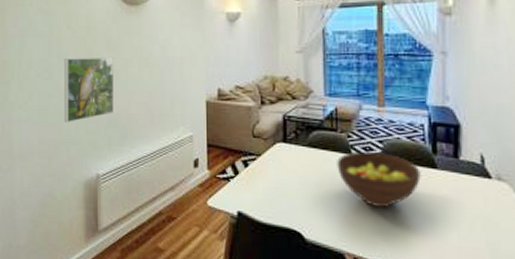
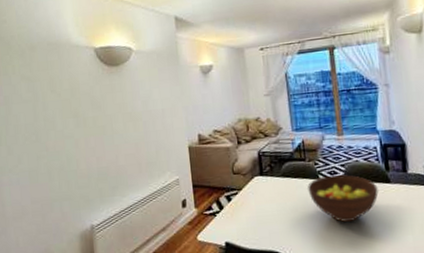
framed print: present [64,58,115,122] -> none [51,115,103,180]

